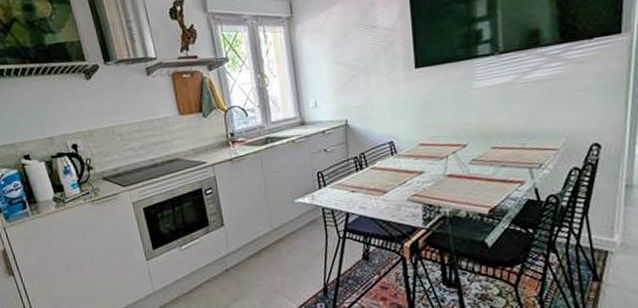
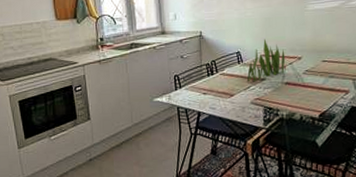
plant: none [402,124,448,177] -> present [246,38,286,83]

